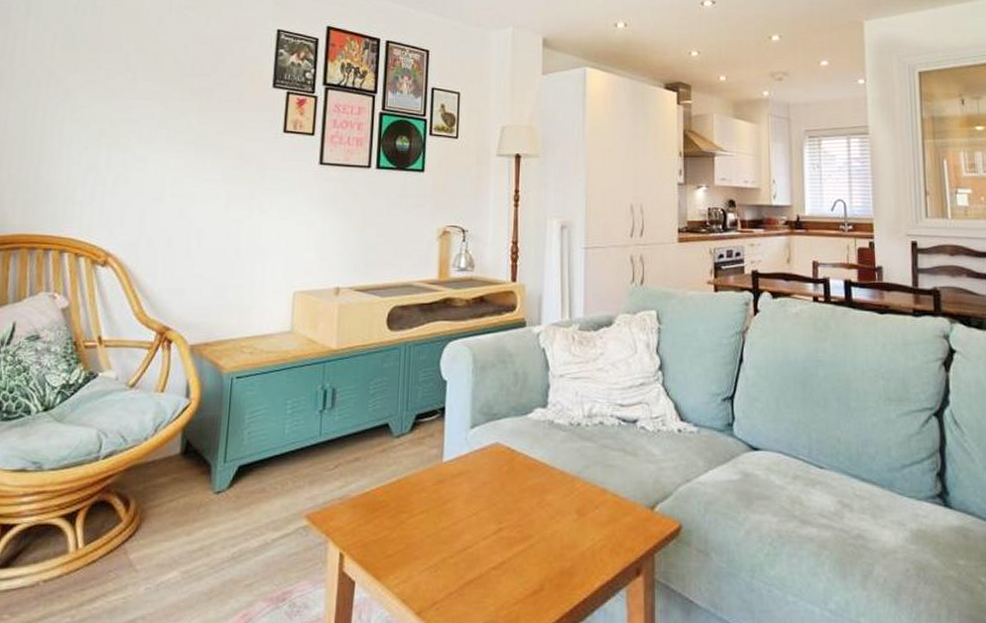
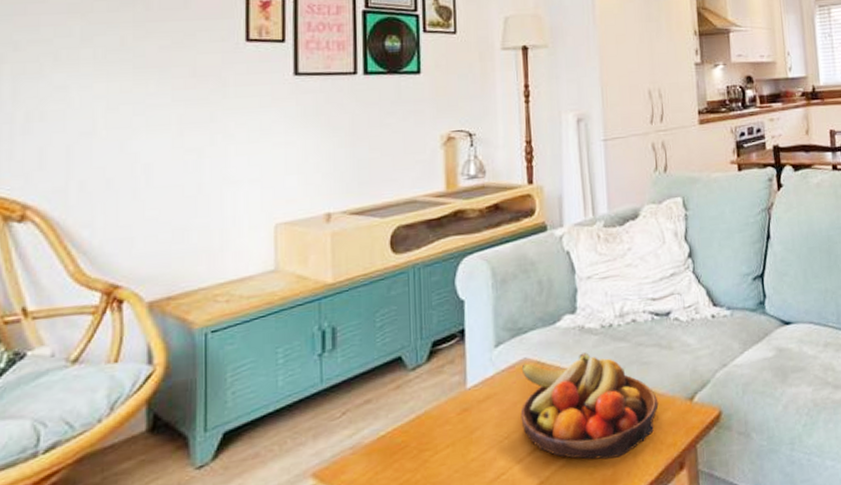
fruit bowl: none [489,446,620,552] -> present [520,352,659,460]

